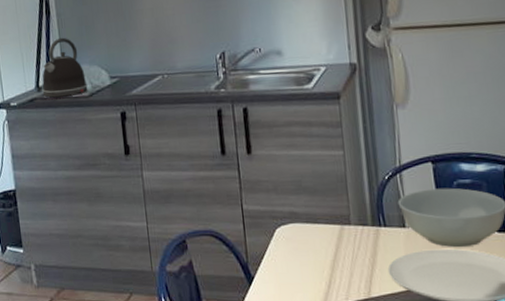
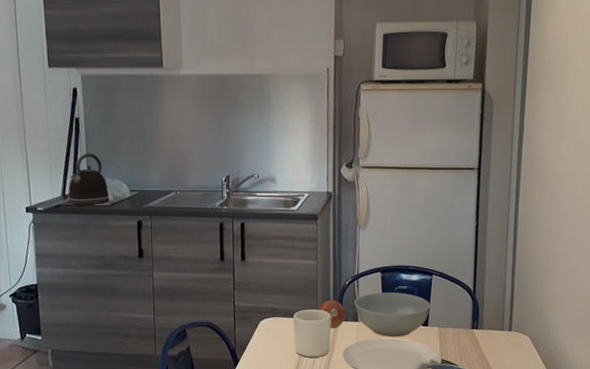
mug: none [318,212,371,274] -> present [293,309,332,358]
fruit: none [350,200,388,238] -> present [318,300,345,329]

